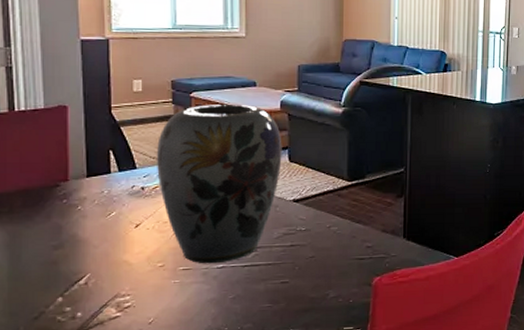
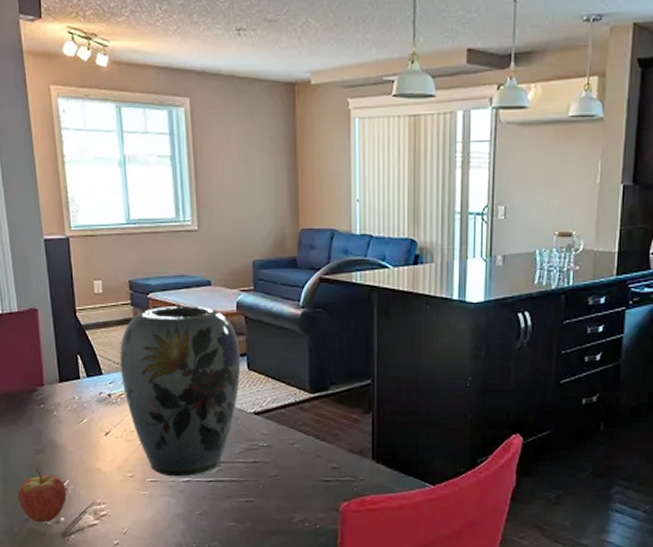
fruit: none [27,264,87,320] -> present [17,468,67,523]

